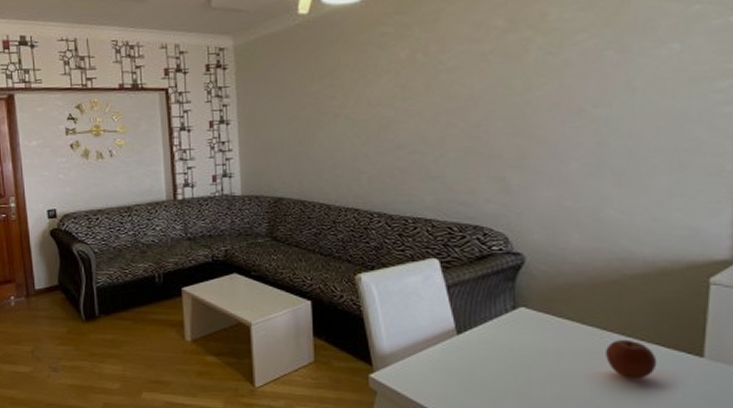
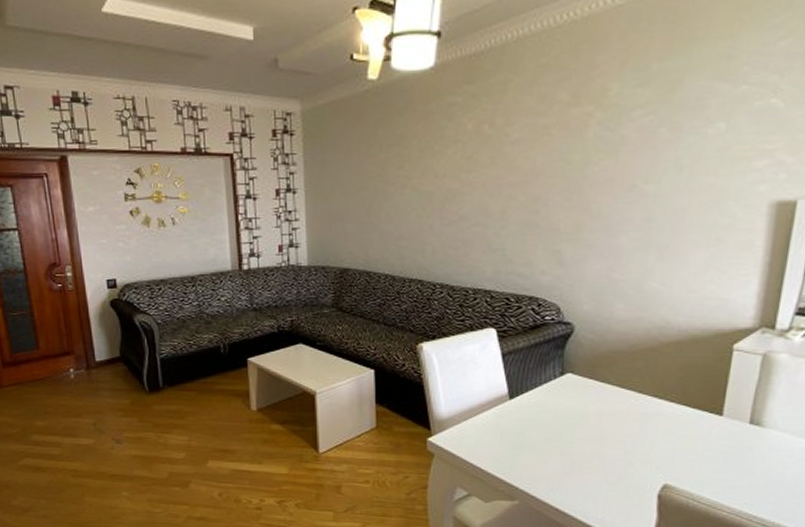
fruit: present [606,339,657,379] -> none [640,401,684,436]

